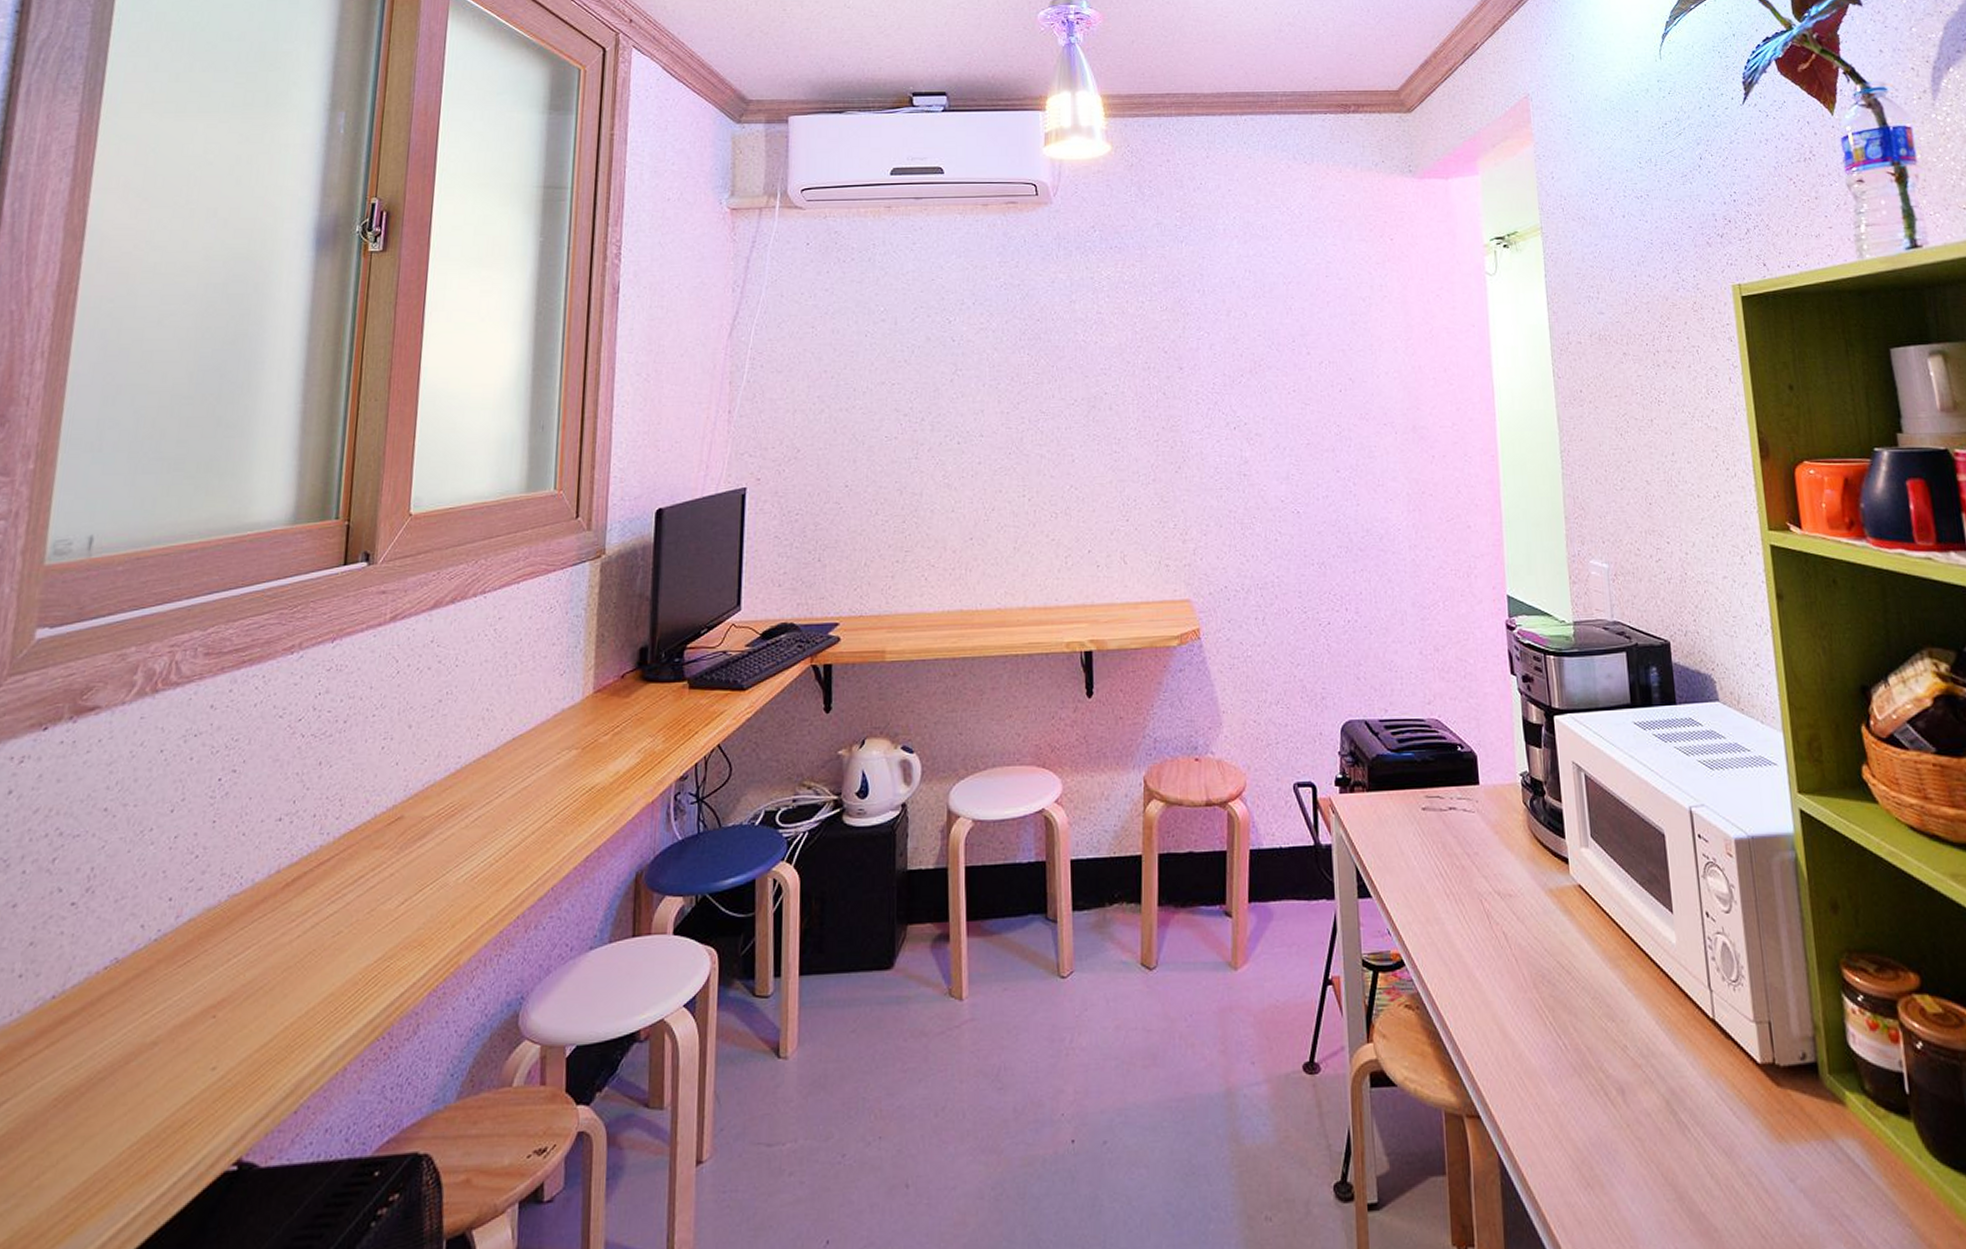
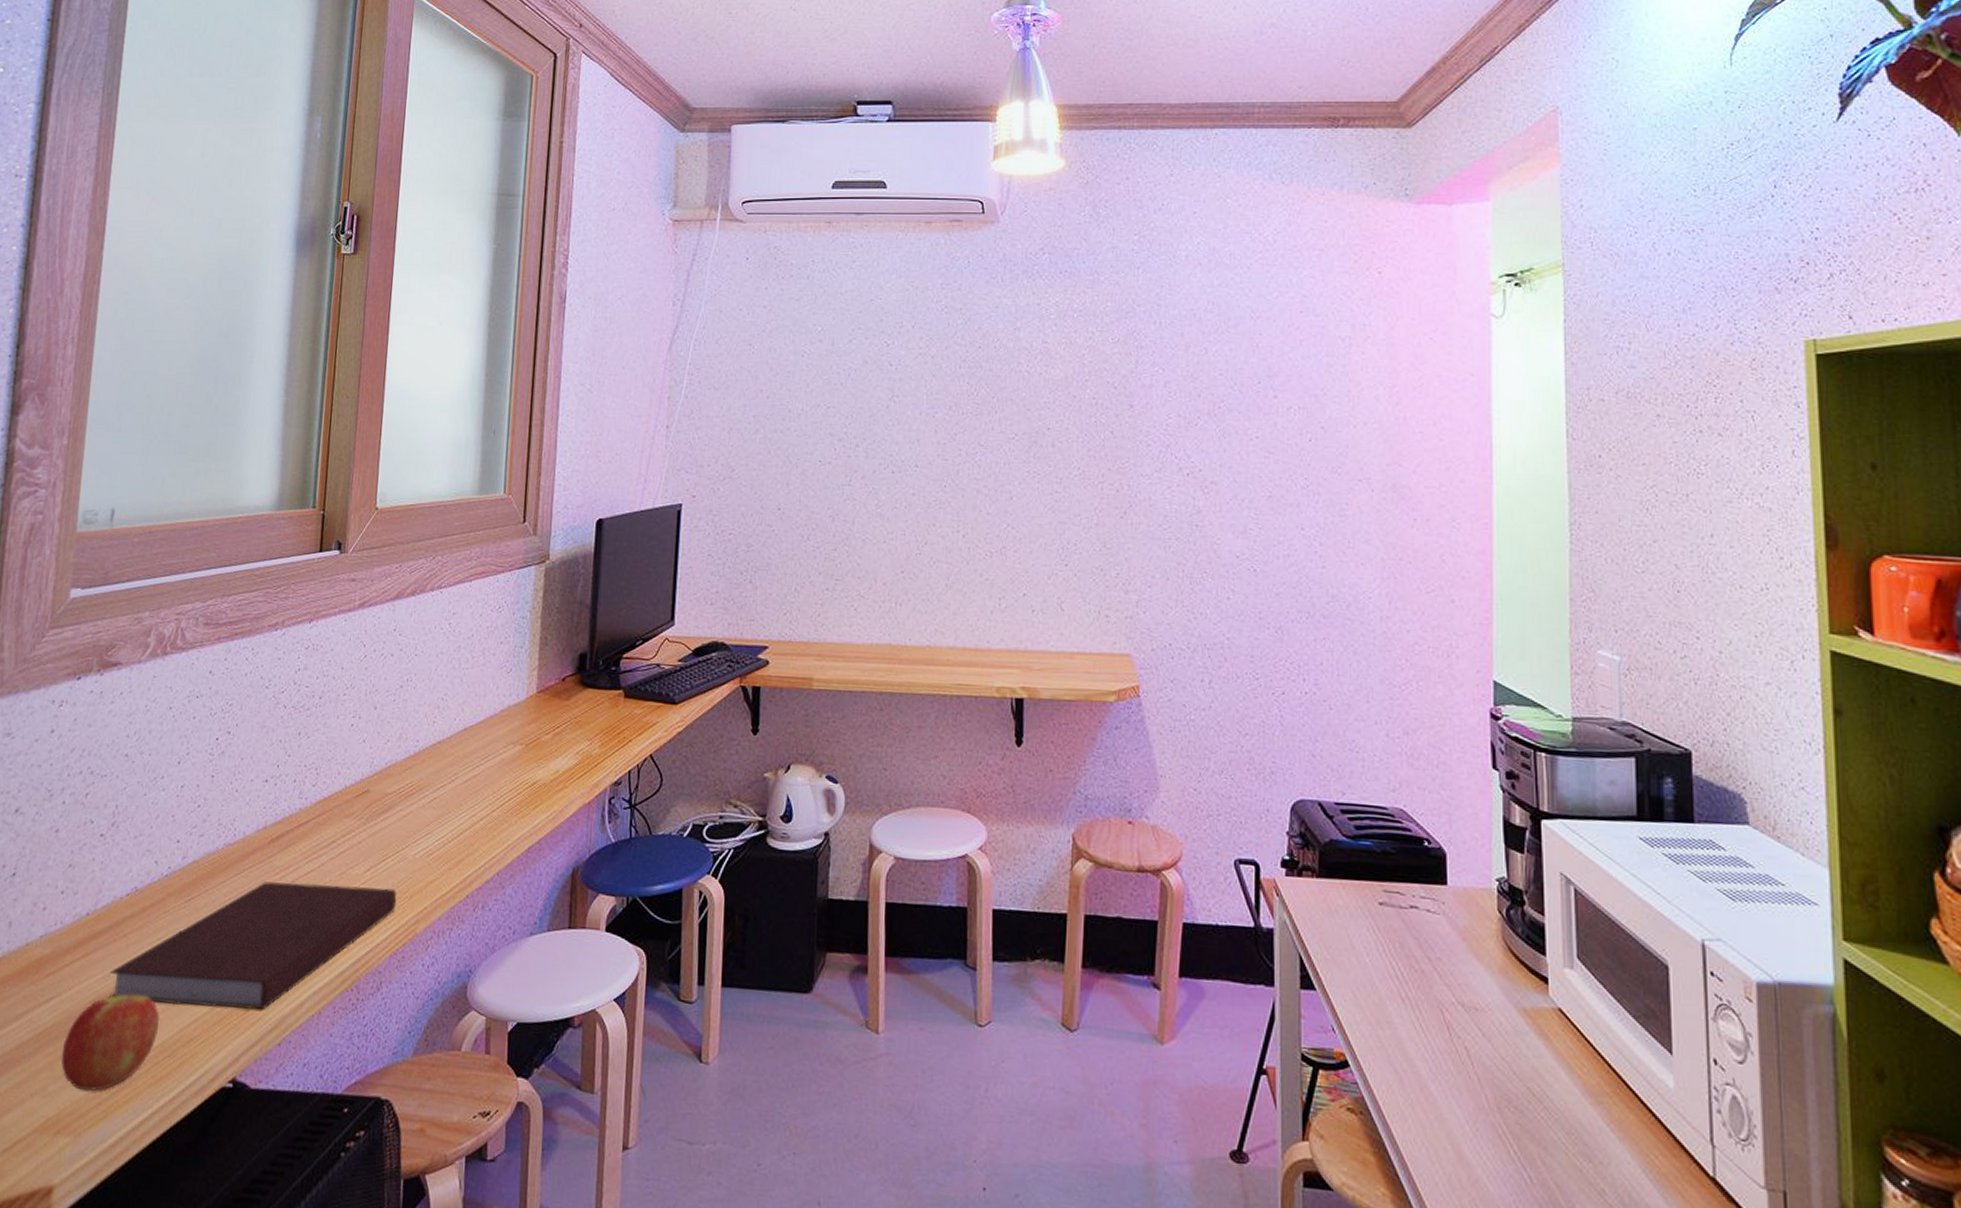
fruit: none [16,1080,146,1205] -> present [61,993,160,1092]
notebook: none [79,920,437,1091] -> present [108,880,398,1010]

